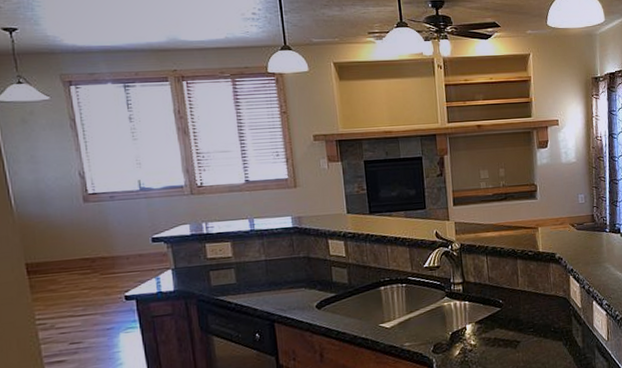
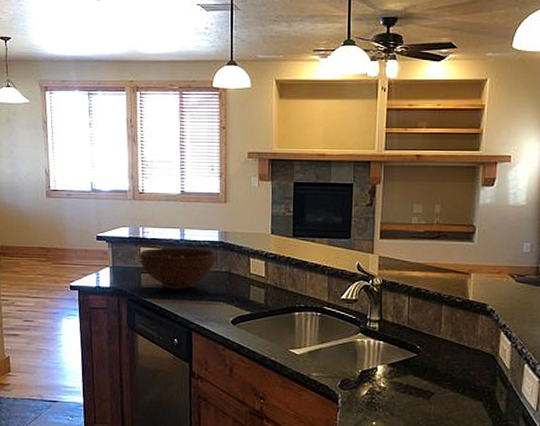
fruit bowl: none [204,236,293,284] -> present [139,247,217,290]

